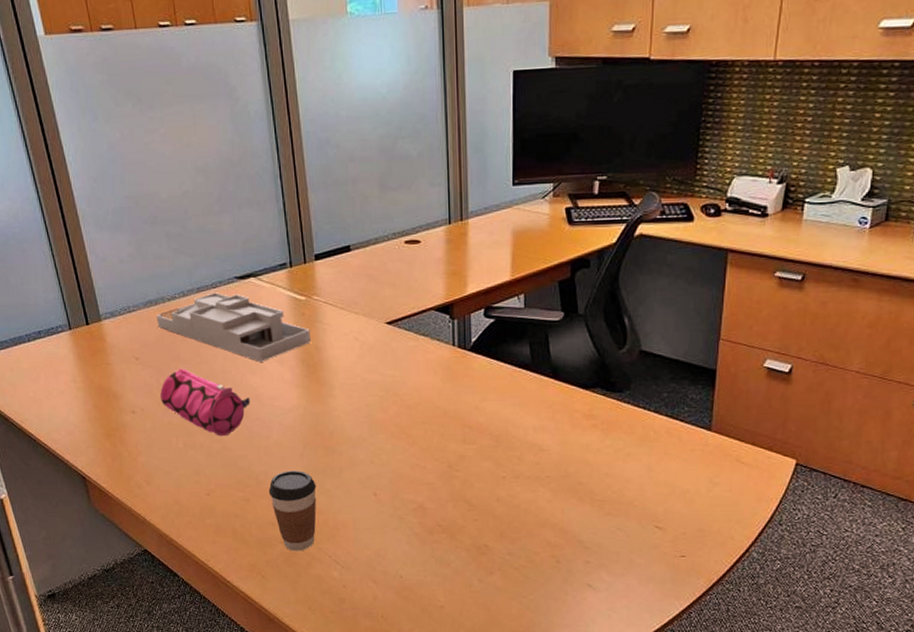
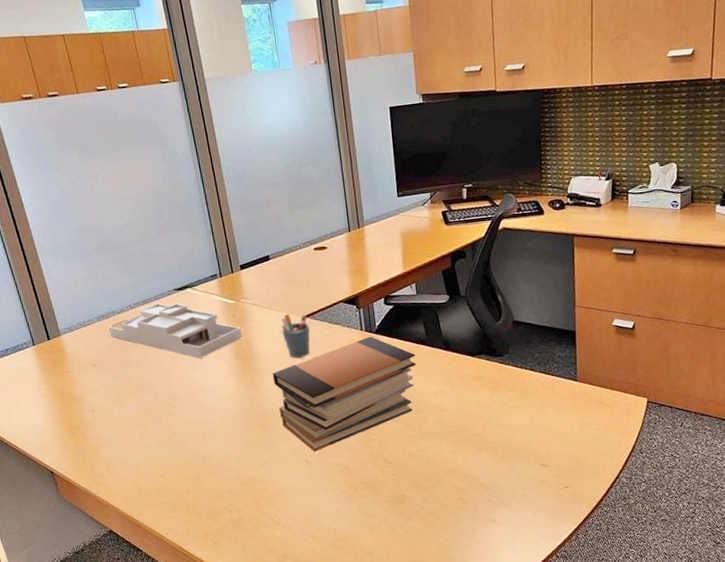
pencil case: present [159,369,251,437] -> none [115,370,195,425]
coffee cup: present [268,470,317,551] -> none [215,447,259,518]
book stack: none [343,353,516,484] -> present [272,336,417,452]
pen holder: none [358,318,393,373] -> present [281,313,310,359]

